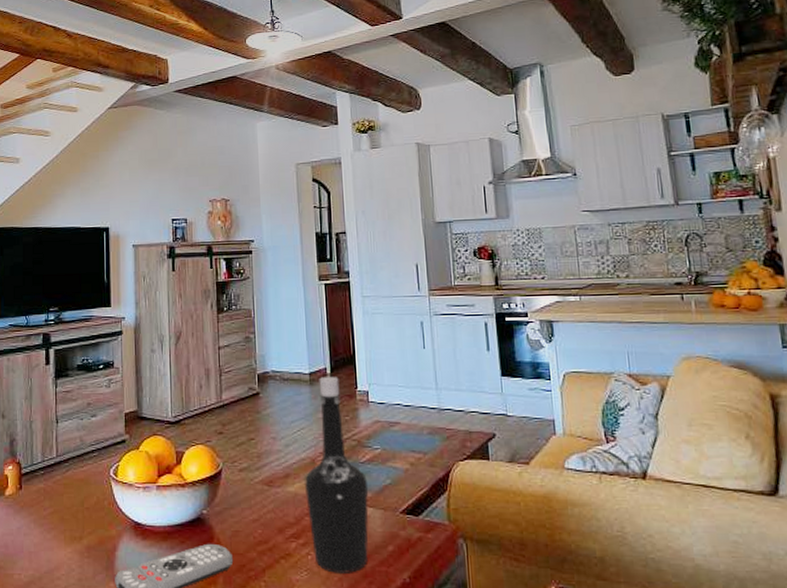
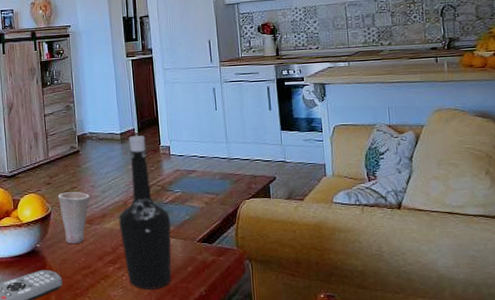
cup: none [231,444,270,510] -> present [58,192,90,244]

